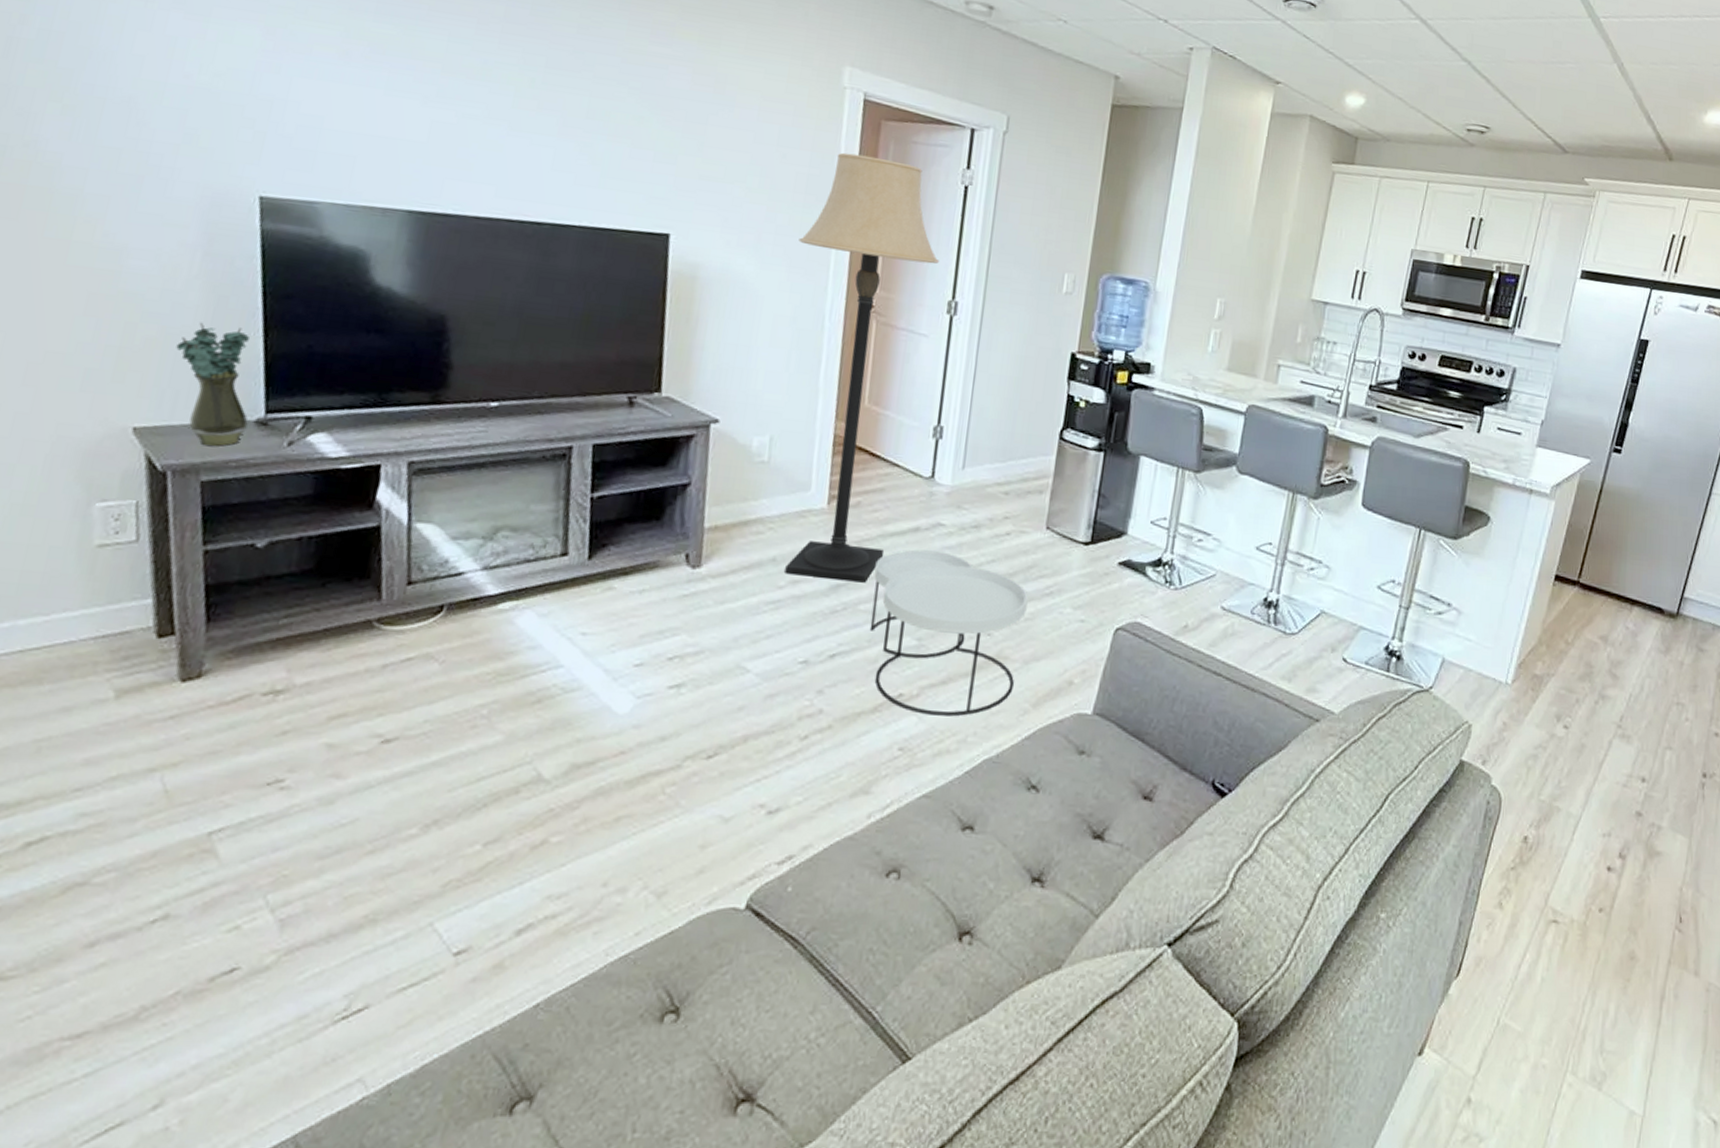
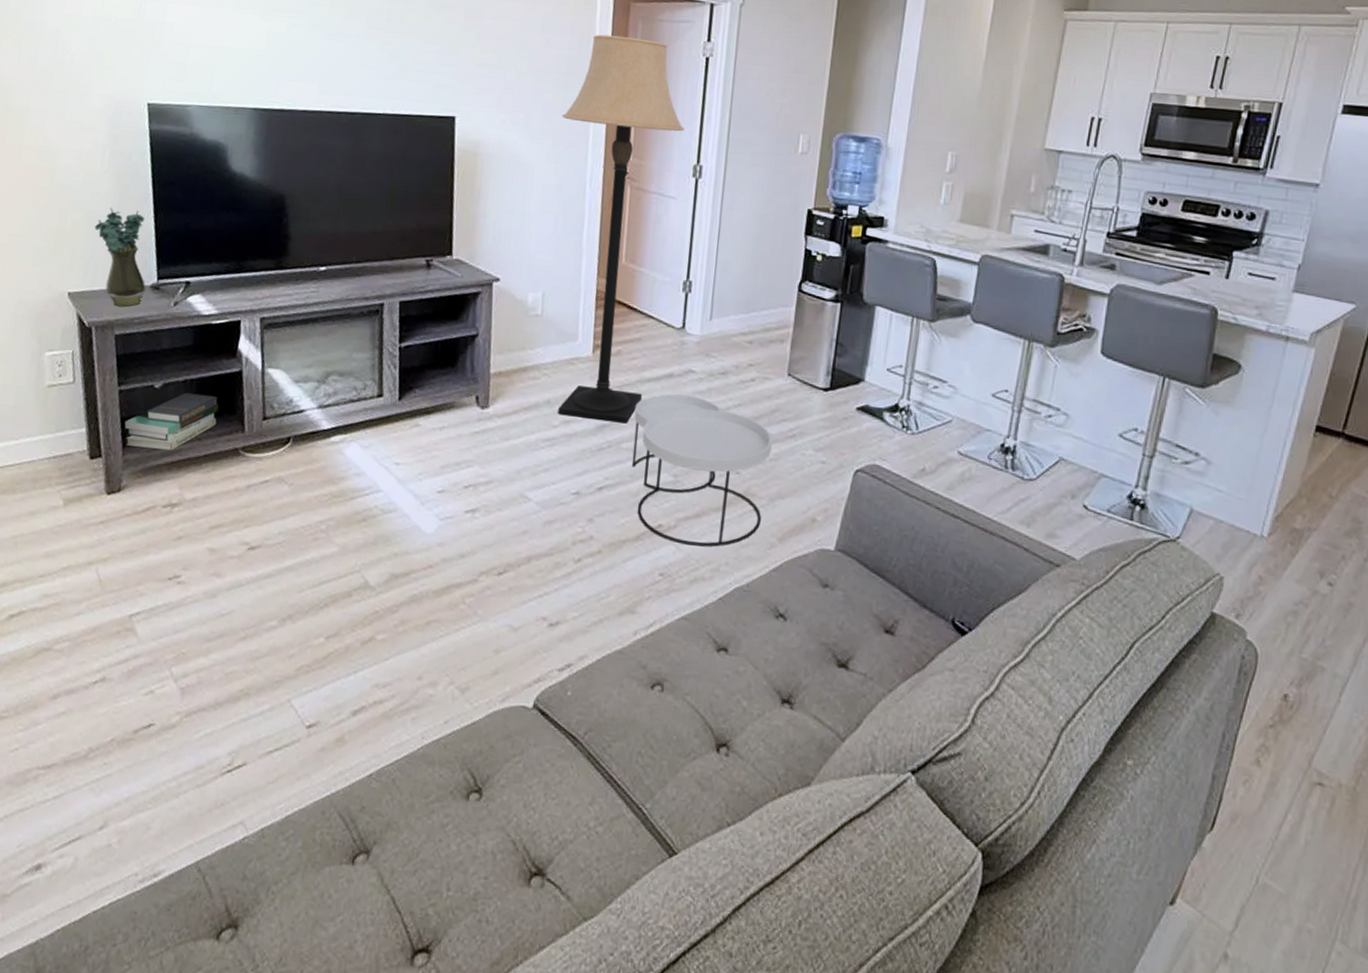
books: none [210,552,347,625] -> present [124,392,219,451]

